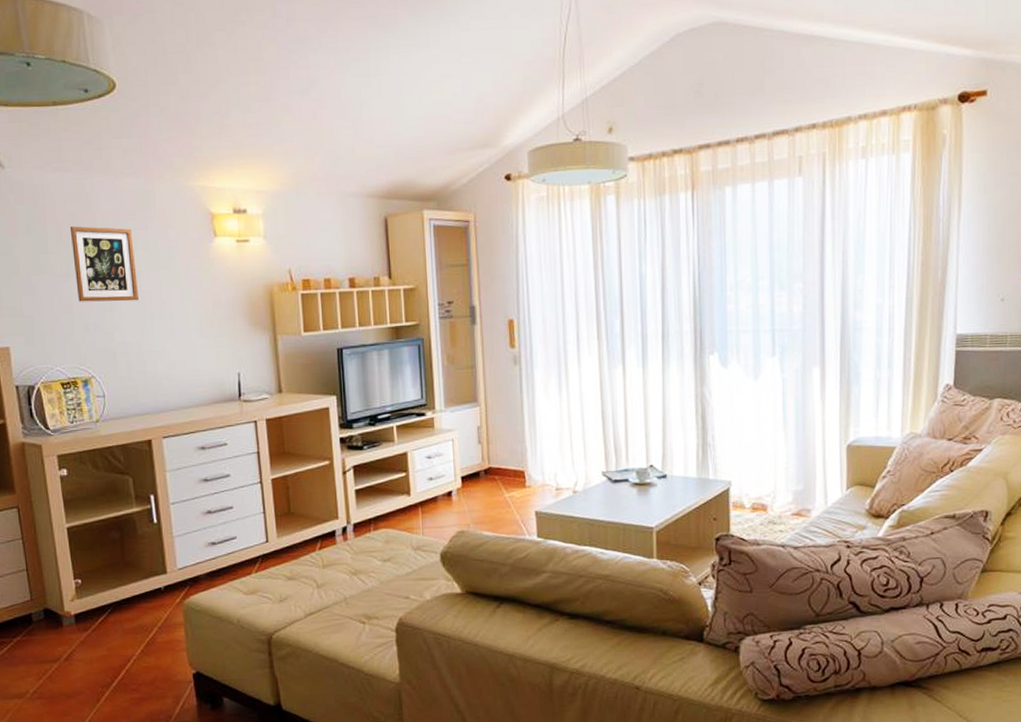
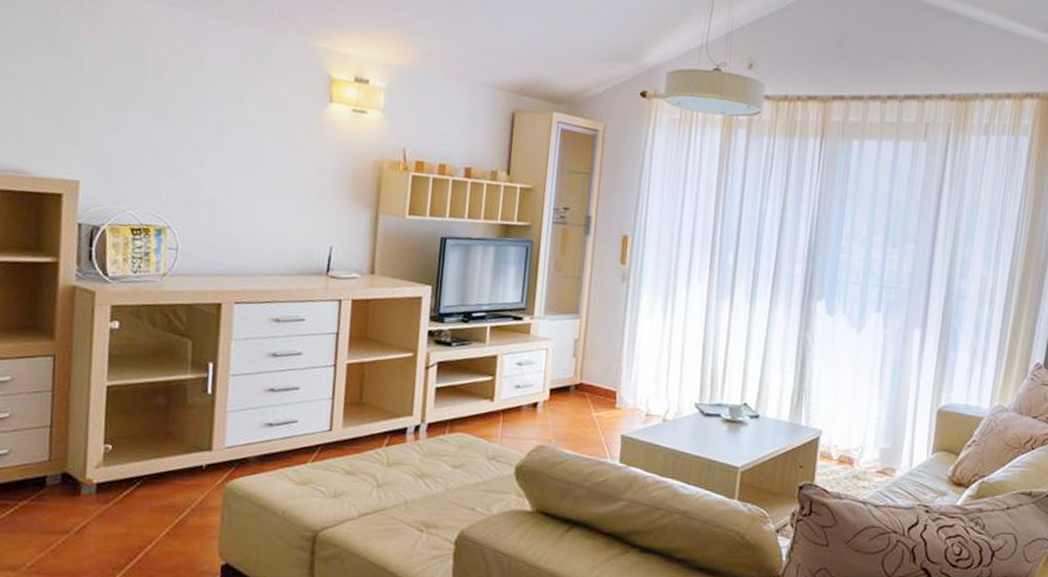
picture frame: present [69,225,140,302] -> none [168,65,242,155]

